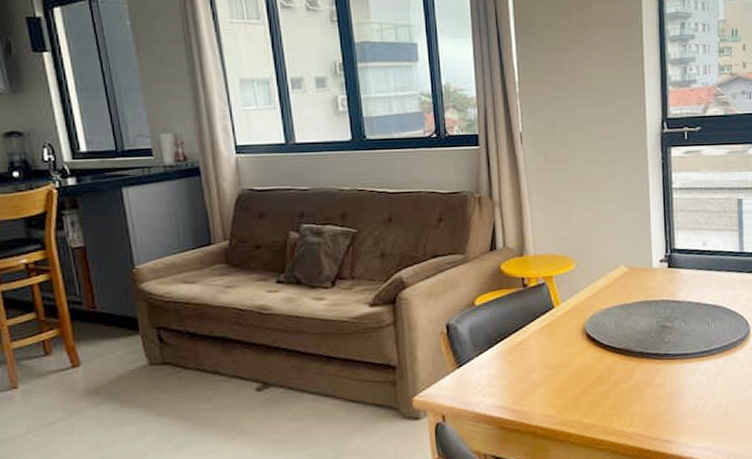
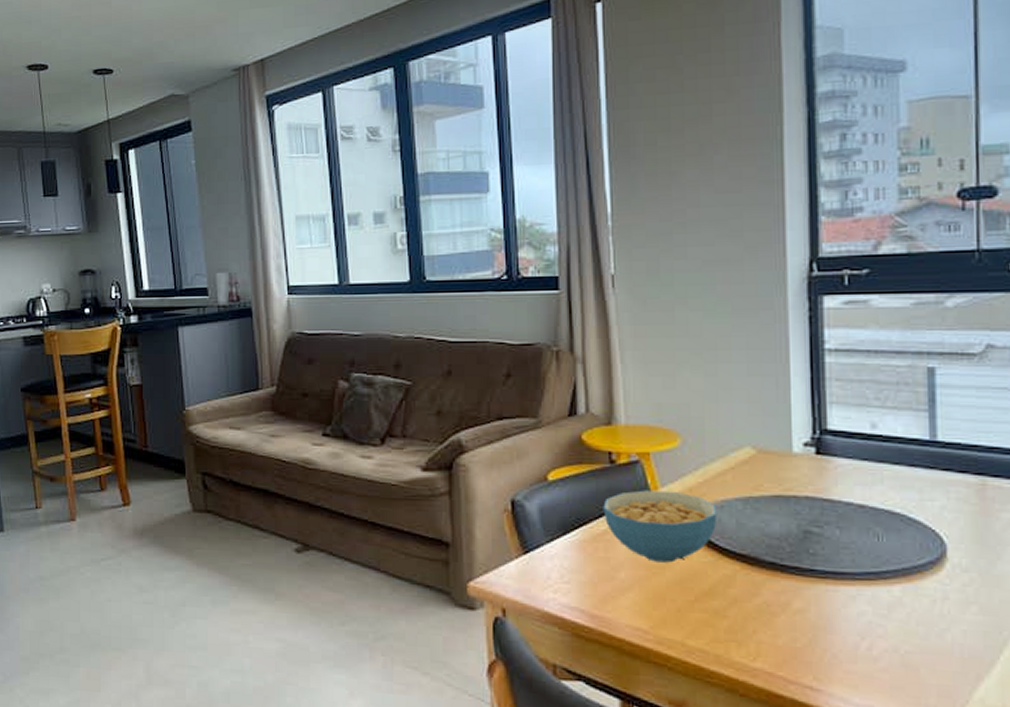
cereal bowl: none [519,304,602,362] -> present [603,490,718,563]

